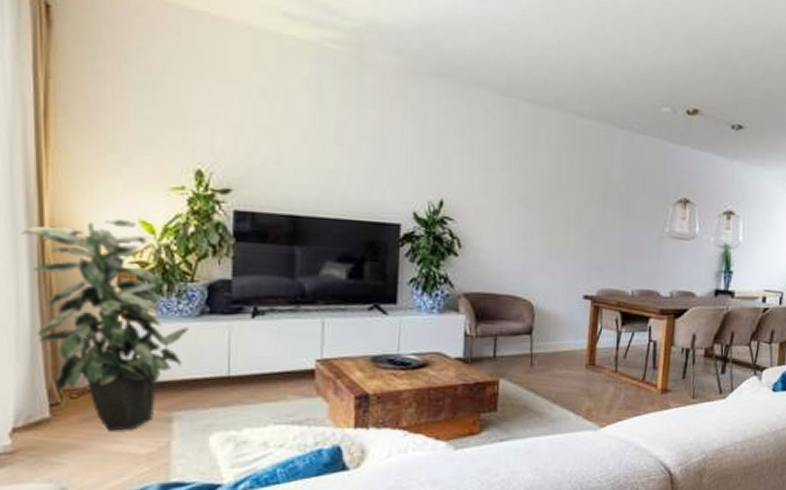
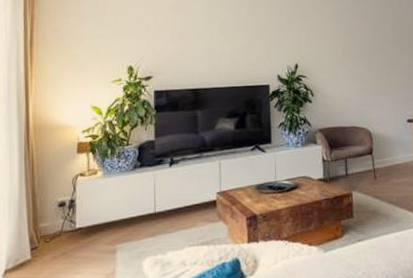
indoor plant: present [21,218,189,431] -> none [14,106,126,265]

